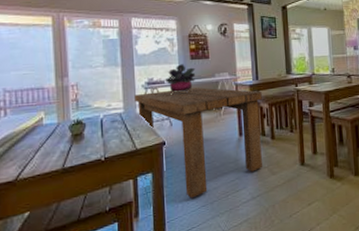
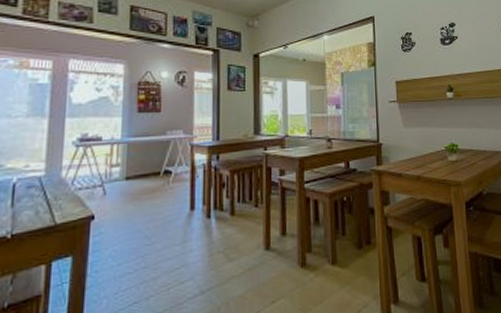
dining table: present [134,87,262,198] -> none [61,146,222,292]
potted plant: present [165,64,196,95] -> none [102,117,143,155]

